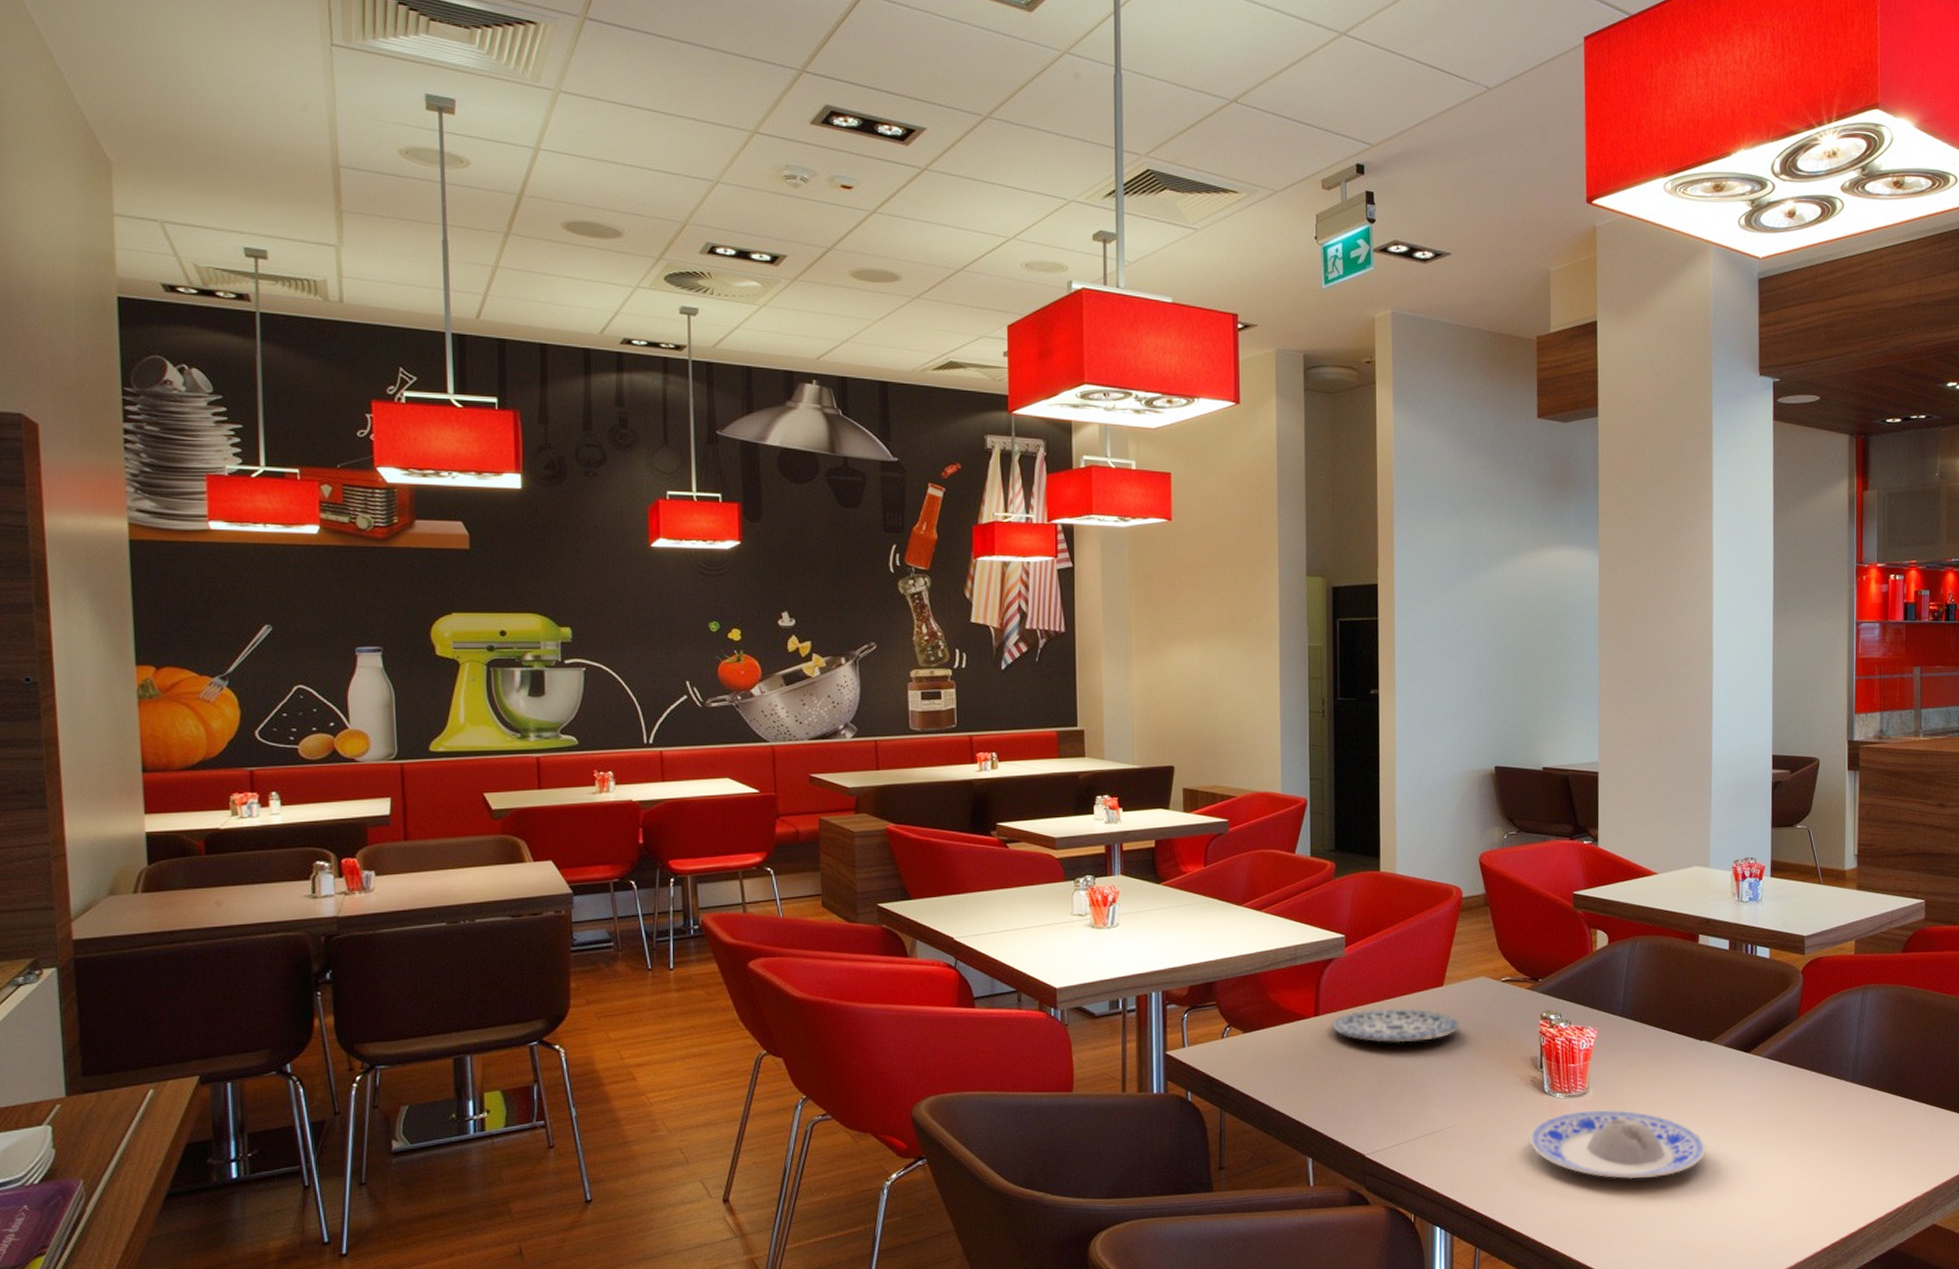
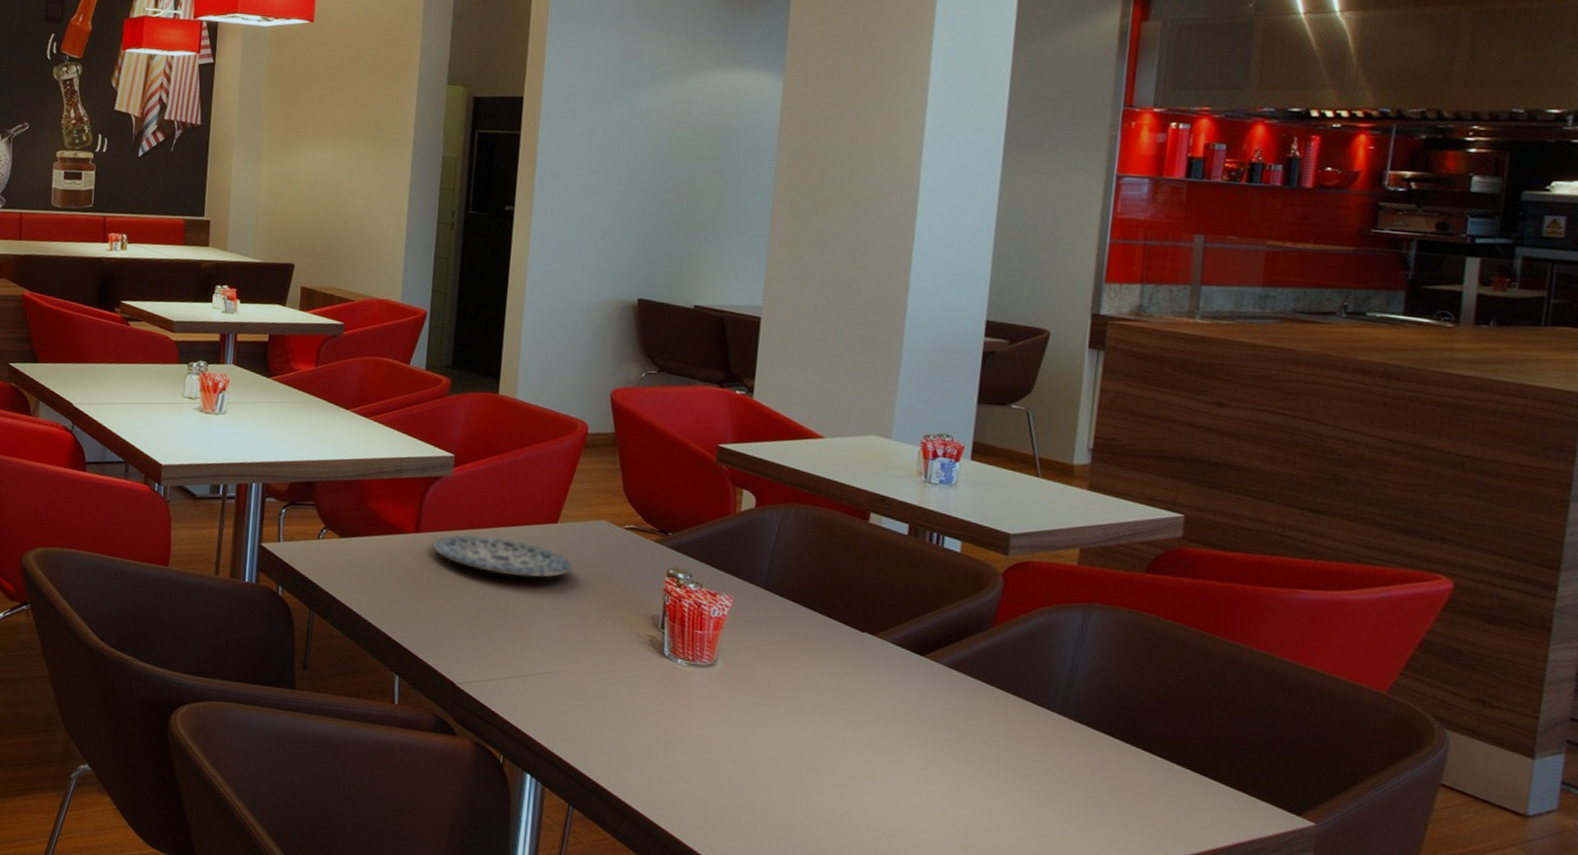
plate: present [1530,1109,1707,1180] -> none [641,681,859,775]

